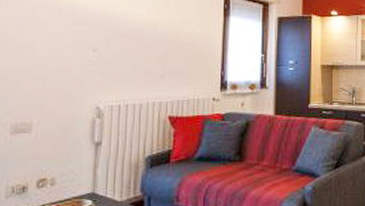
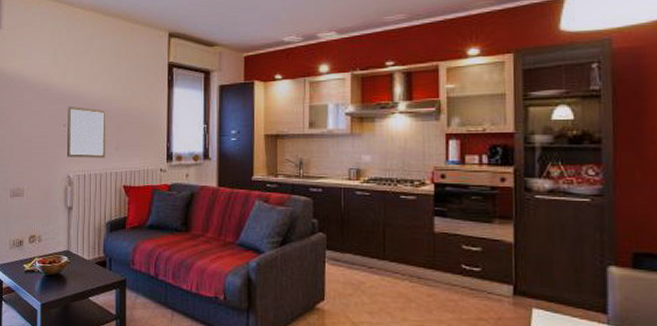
wall art: none [96,28,150,87] -> present [66,105,106,158]

